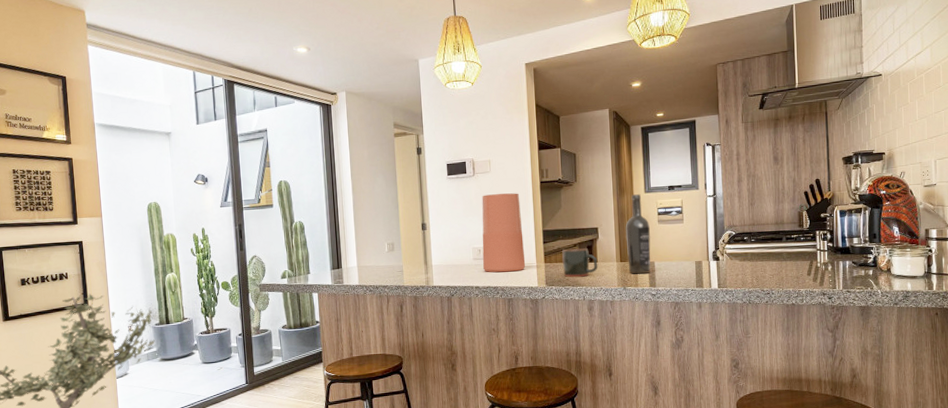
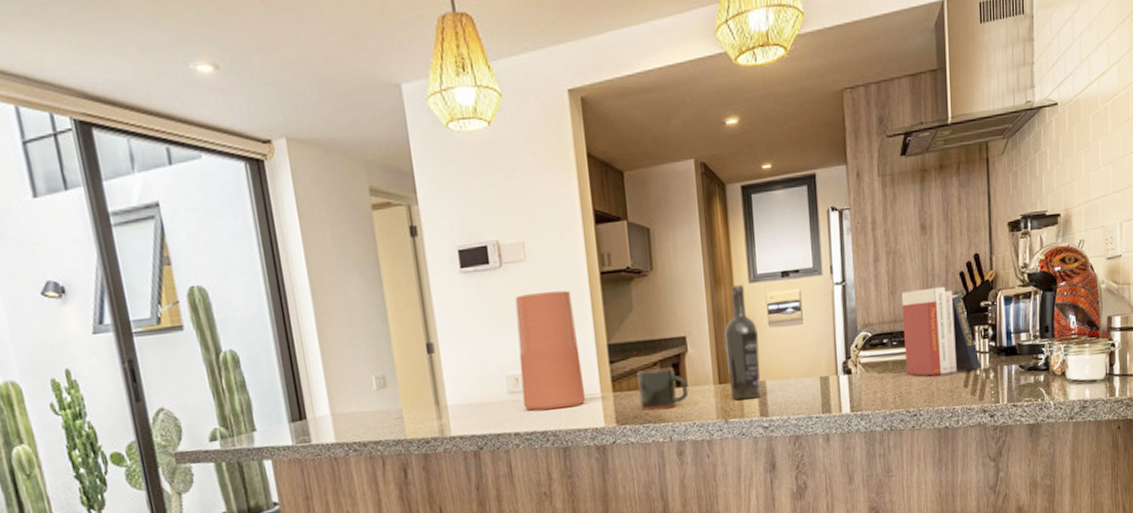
books: none [758,201,822,266] -> present [901,286,982,377]

